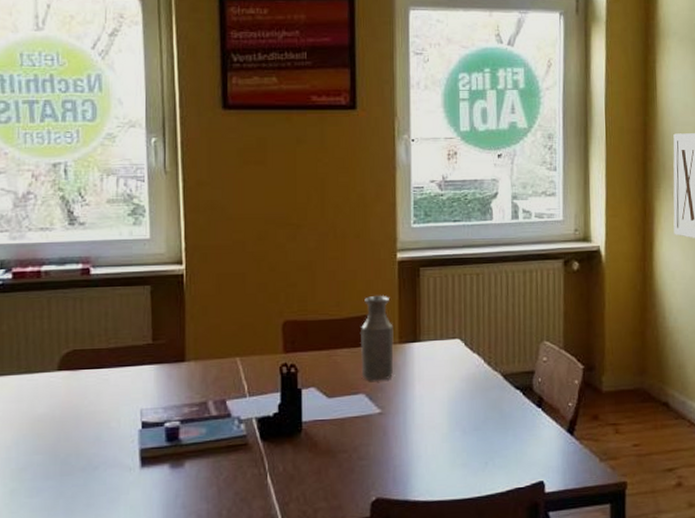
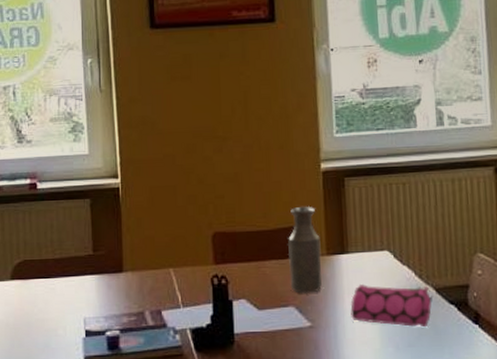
pencil case: none [420,372,501,412] -> present [350,285,433,328]

